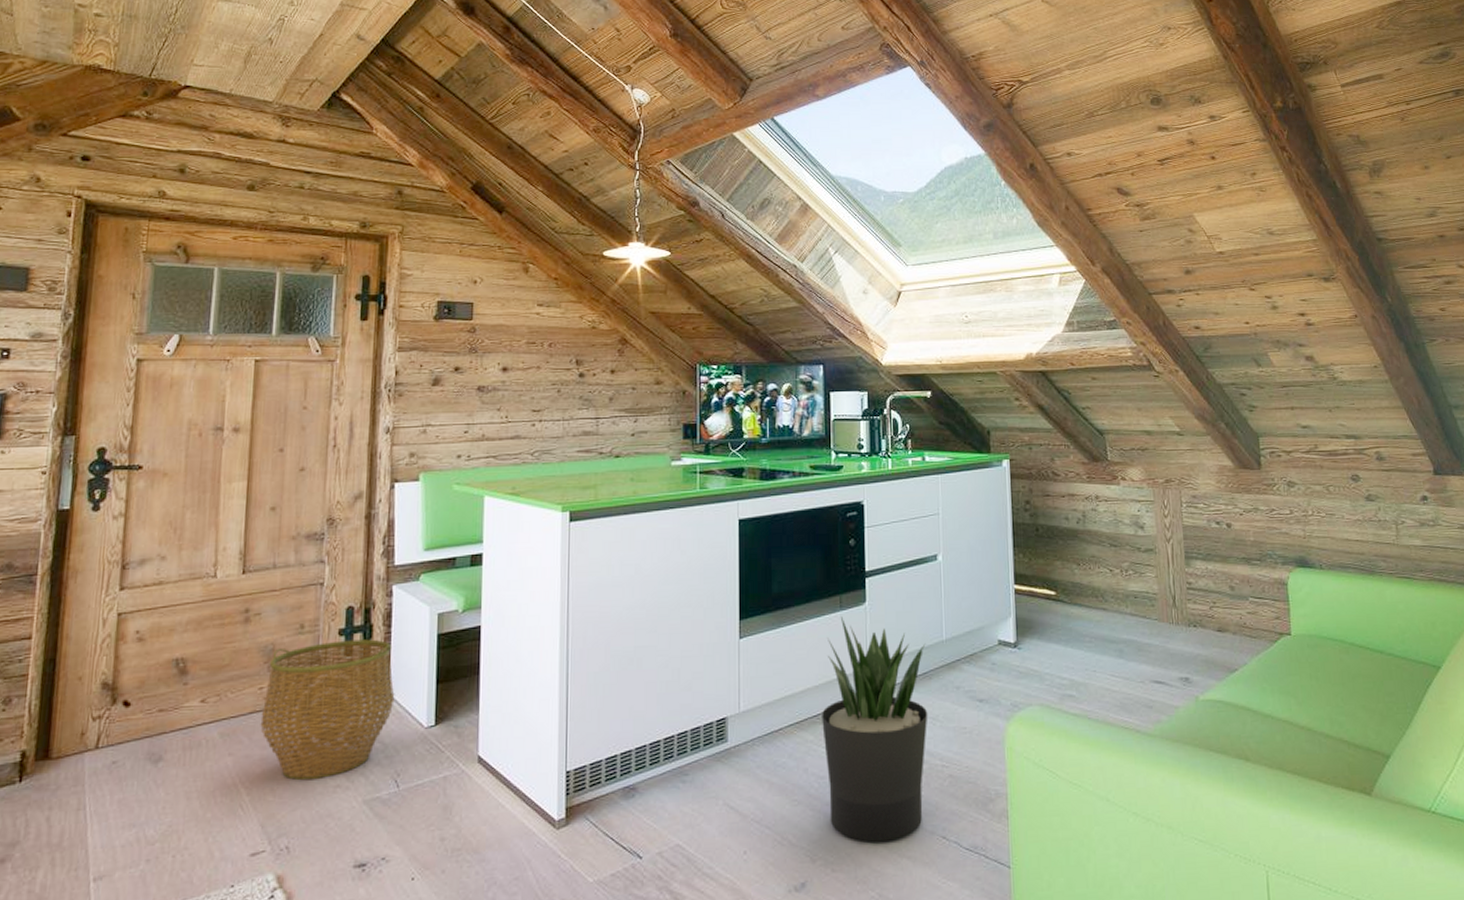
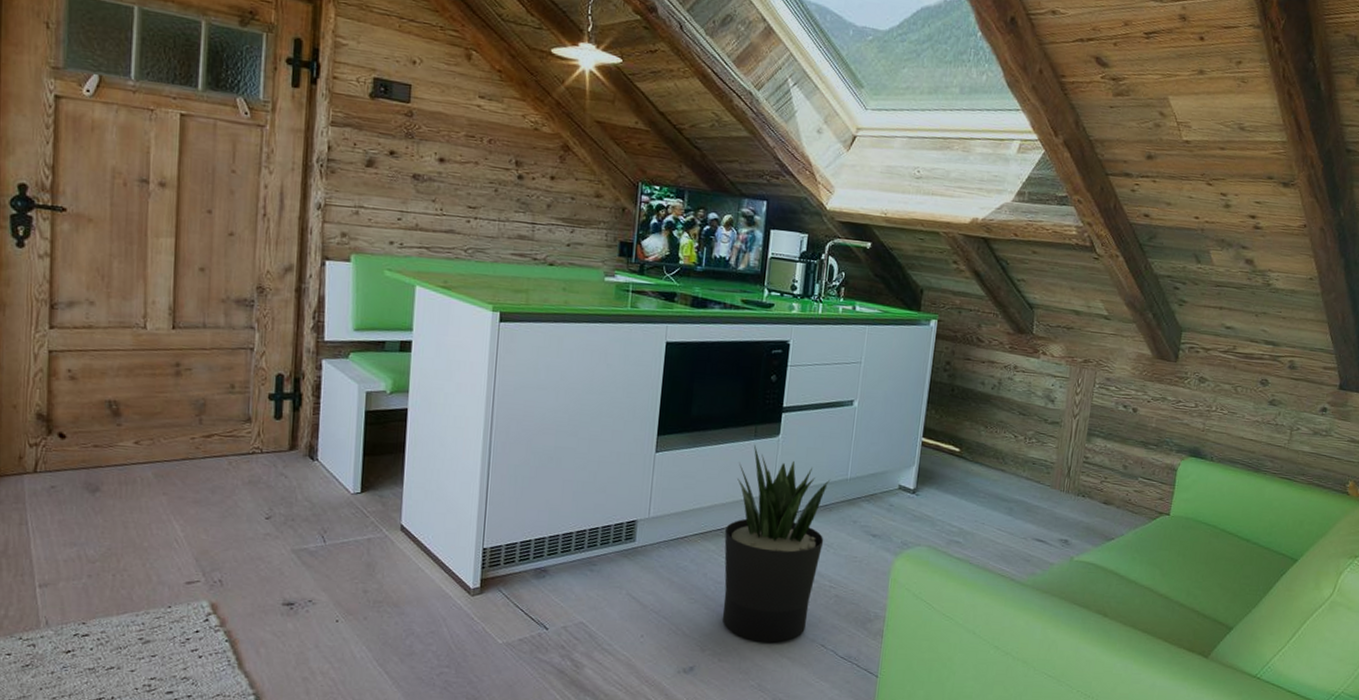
basket: present [260,639,395,780] -> none [193,404,323,526]

